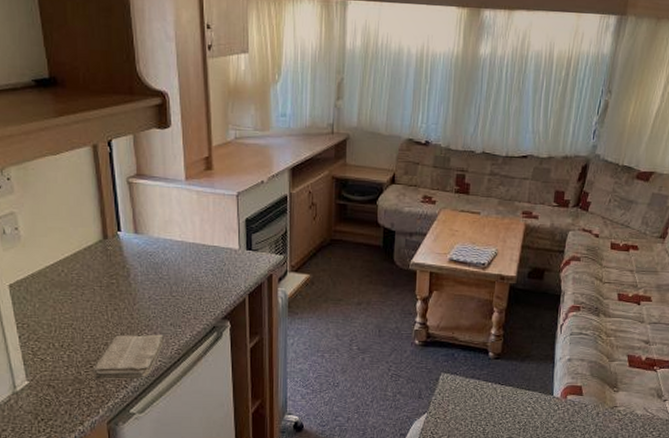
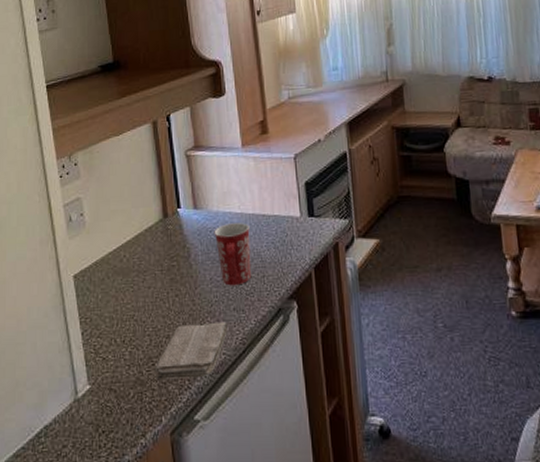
mug: none [154,249,189,305] -> present [214,223,252,286]

